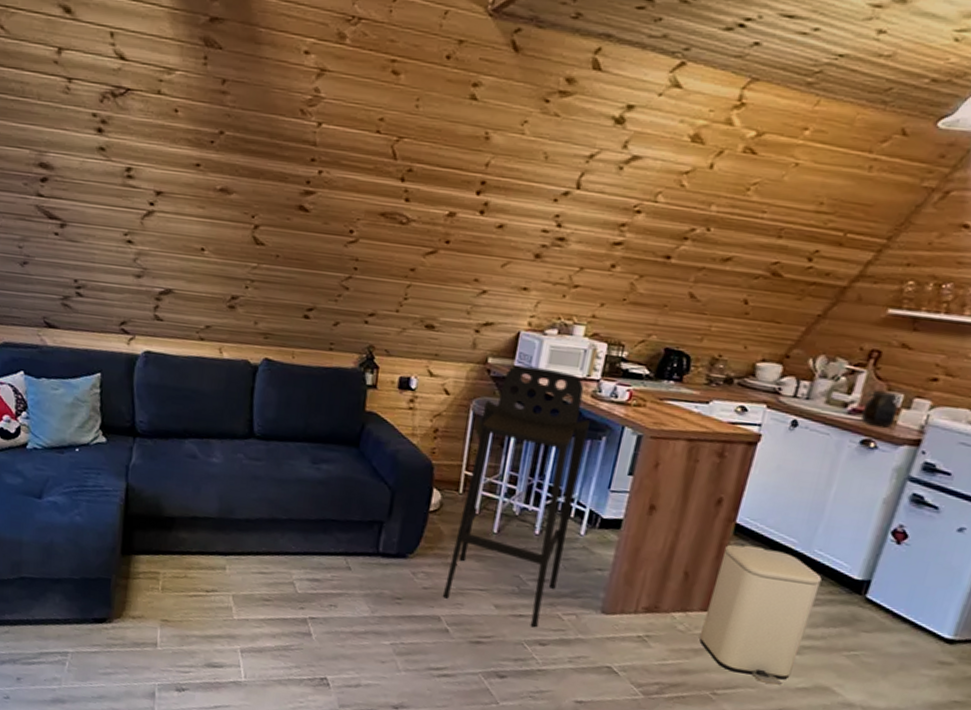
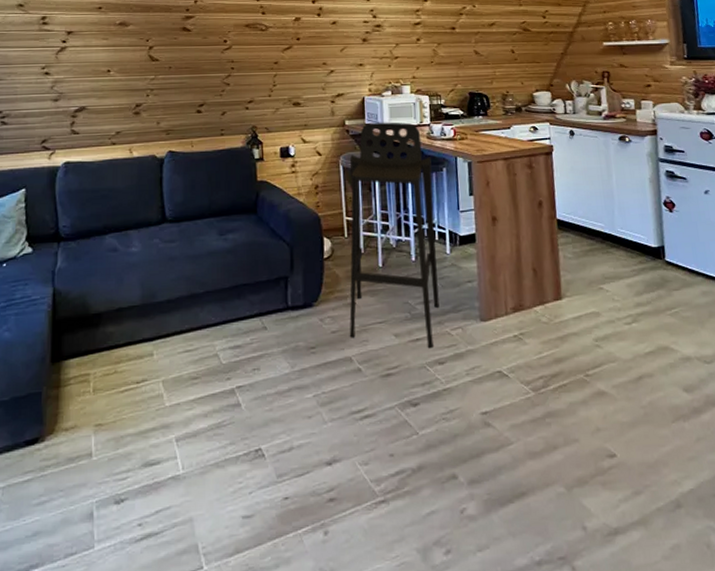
pedal bin: present [699,544,822,685] -> none [555,235,637,355]
jar: present [860,389,903,429] -> none [610,99,635,127]

